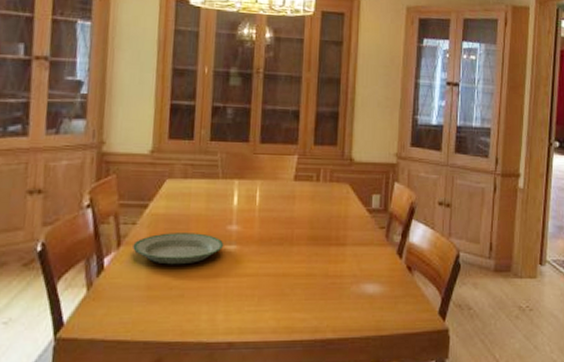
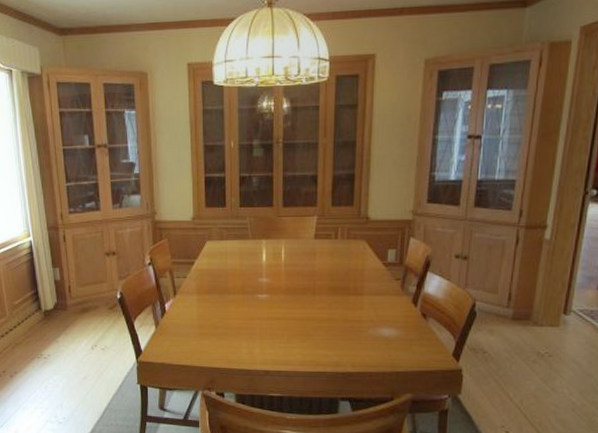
plate: present [133,233,224,265] -> none [185,284,257,310]

